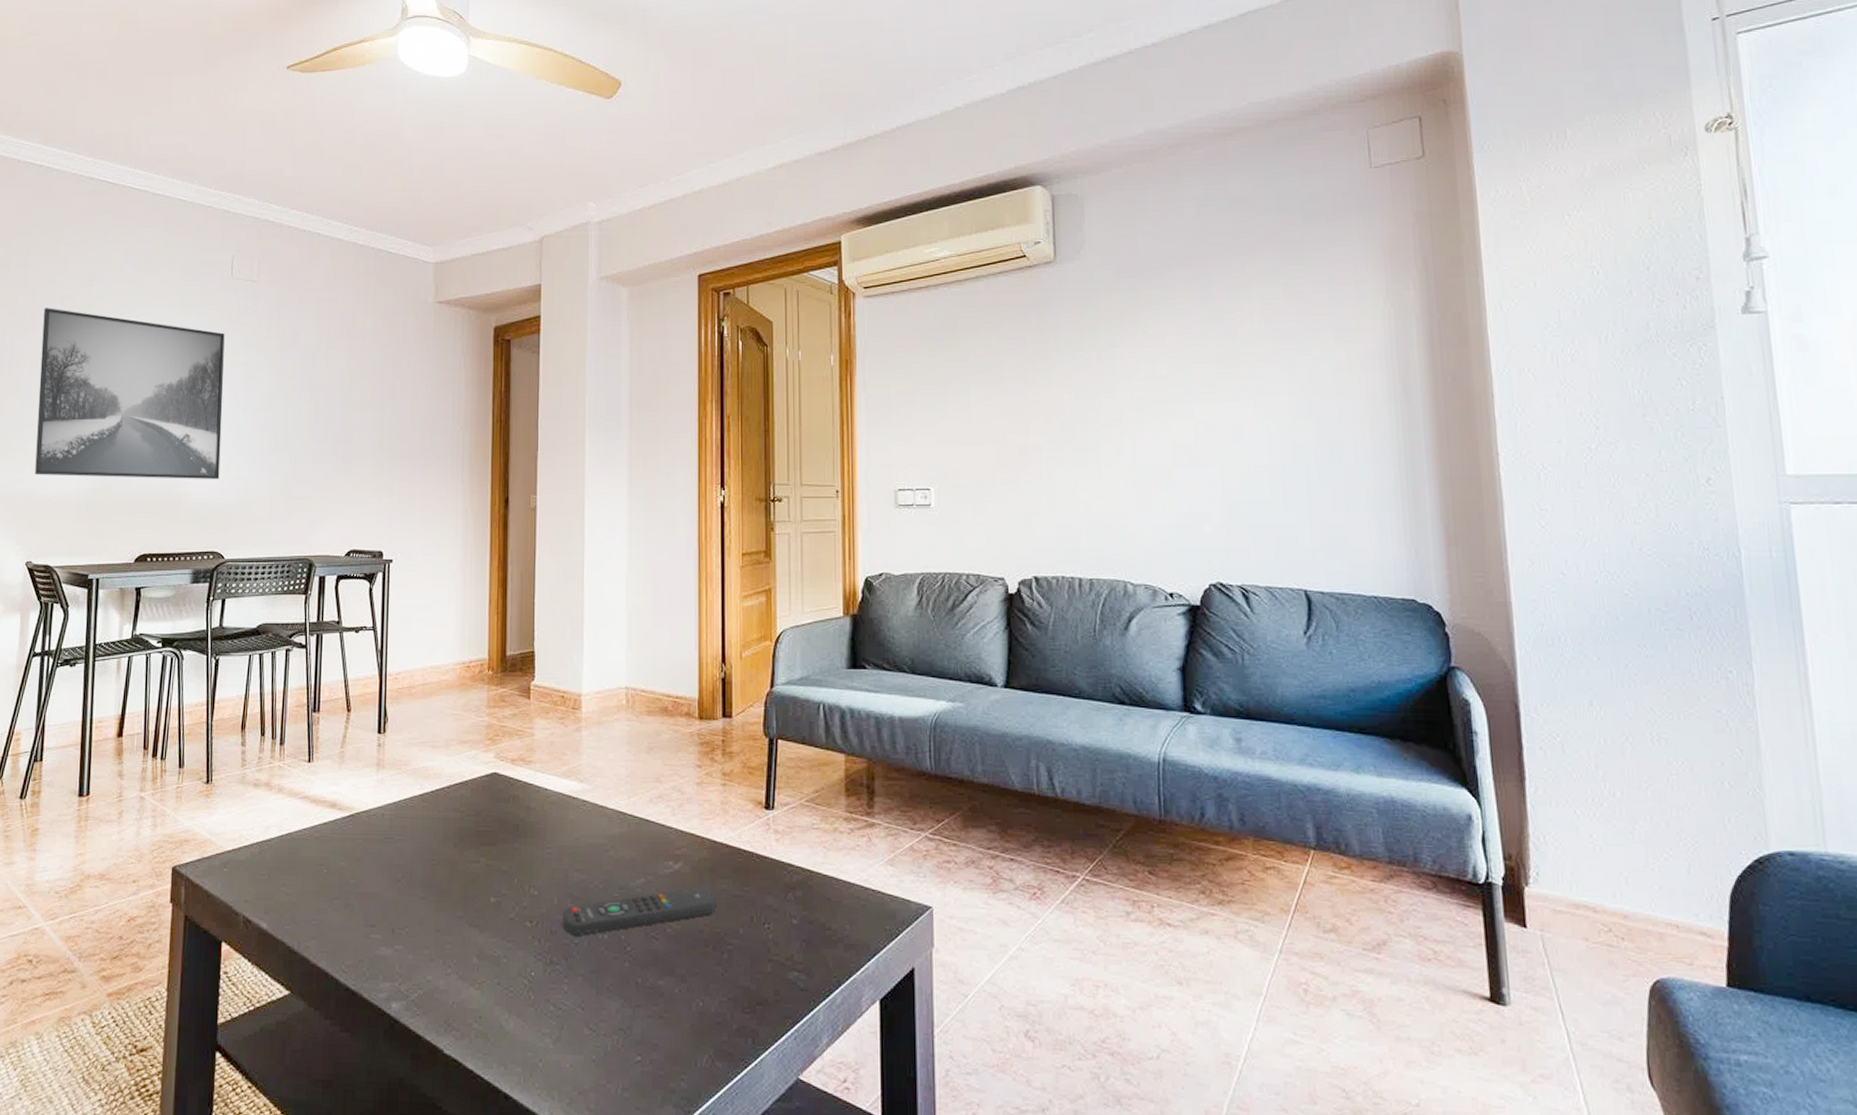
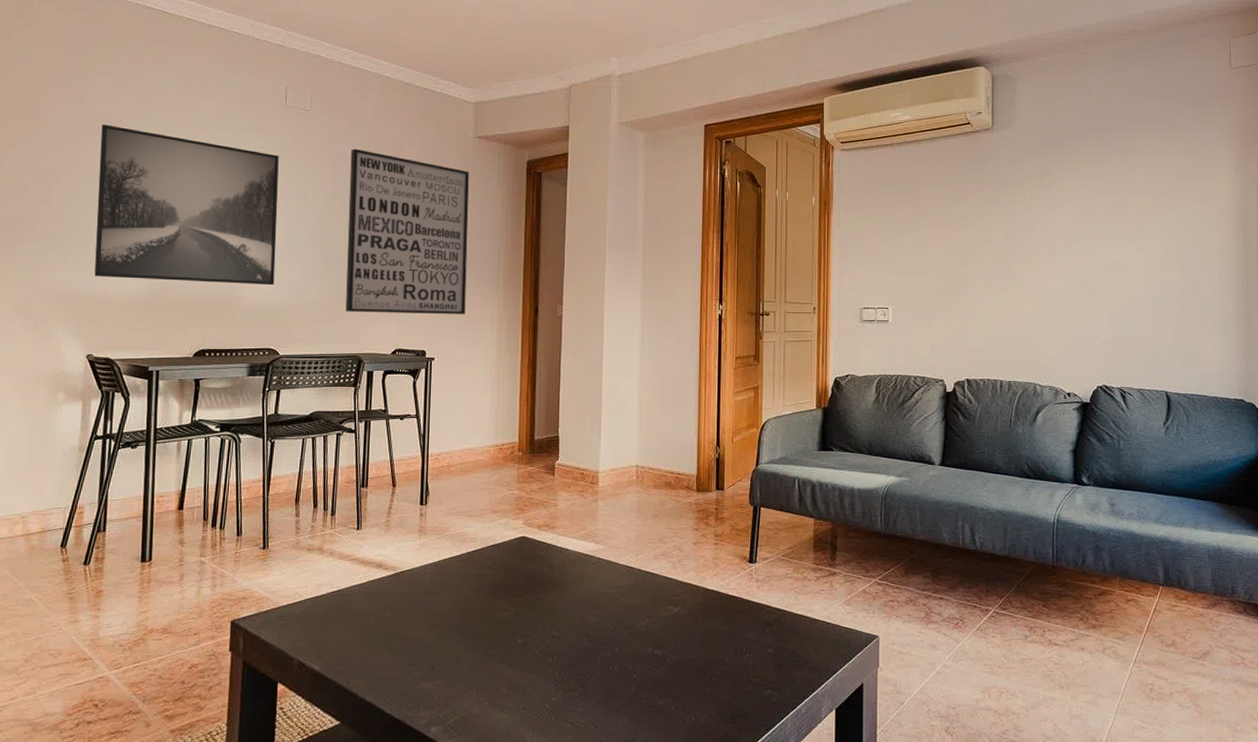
wall art: none [295,321,430,509] -> present [345,148,470,315]
remote control: present [562,887,715,937] -> none [579,626,707,669]

